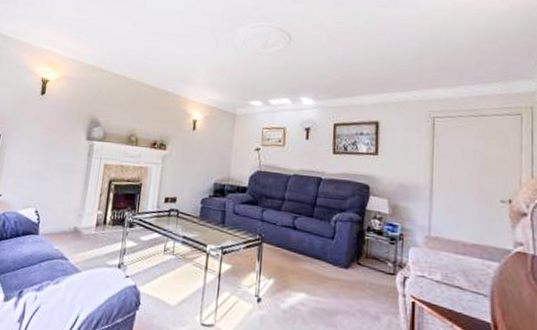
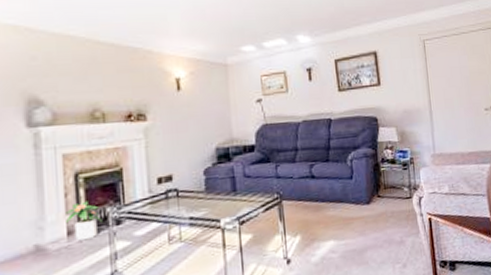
potted plant: none [97,203,121,234] -> present [66,201,102,241]

